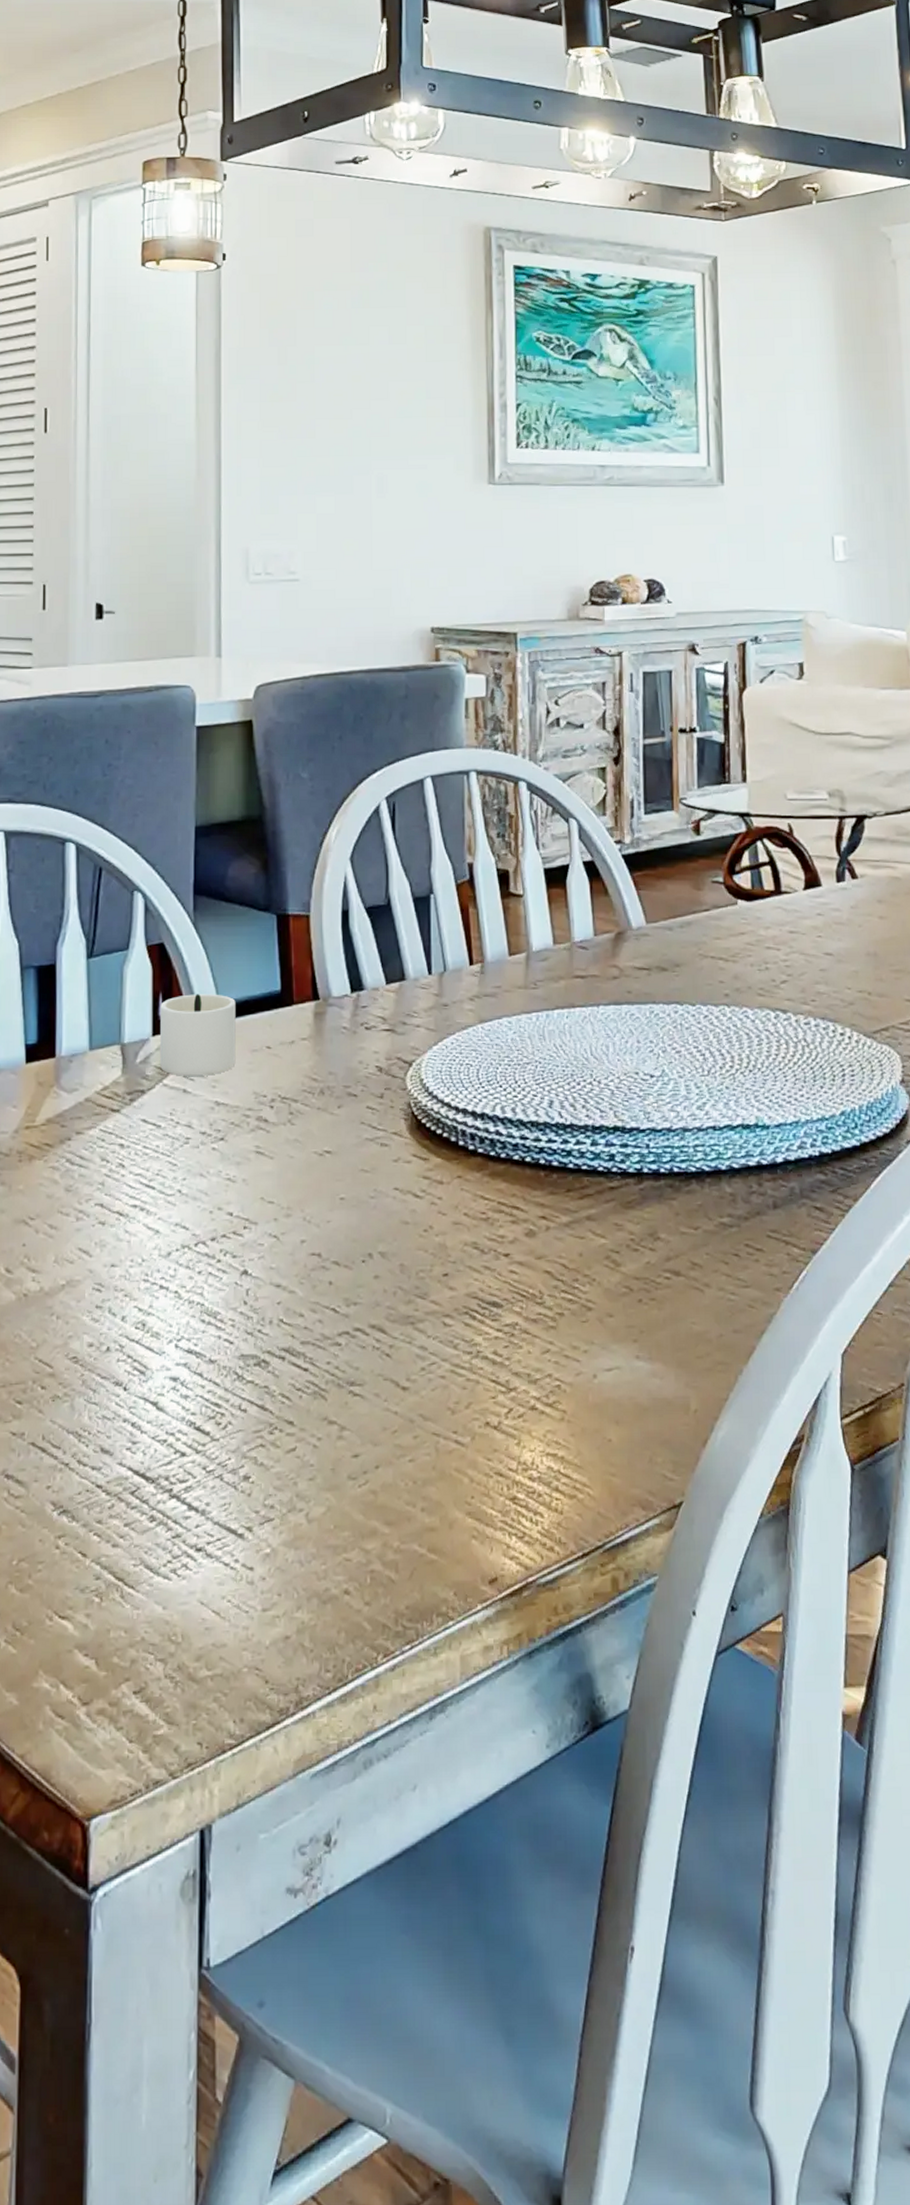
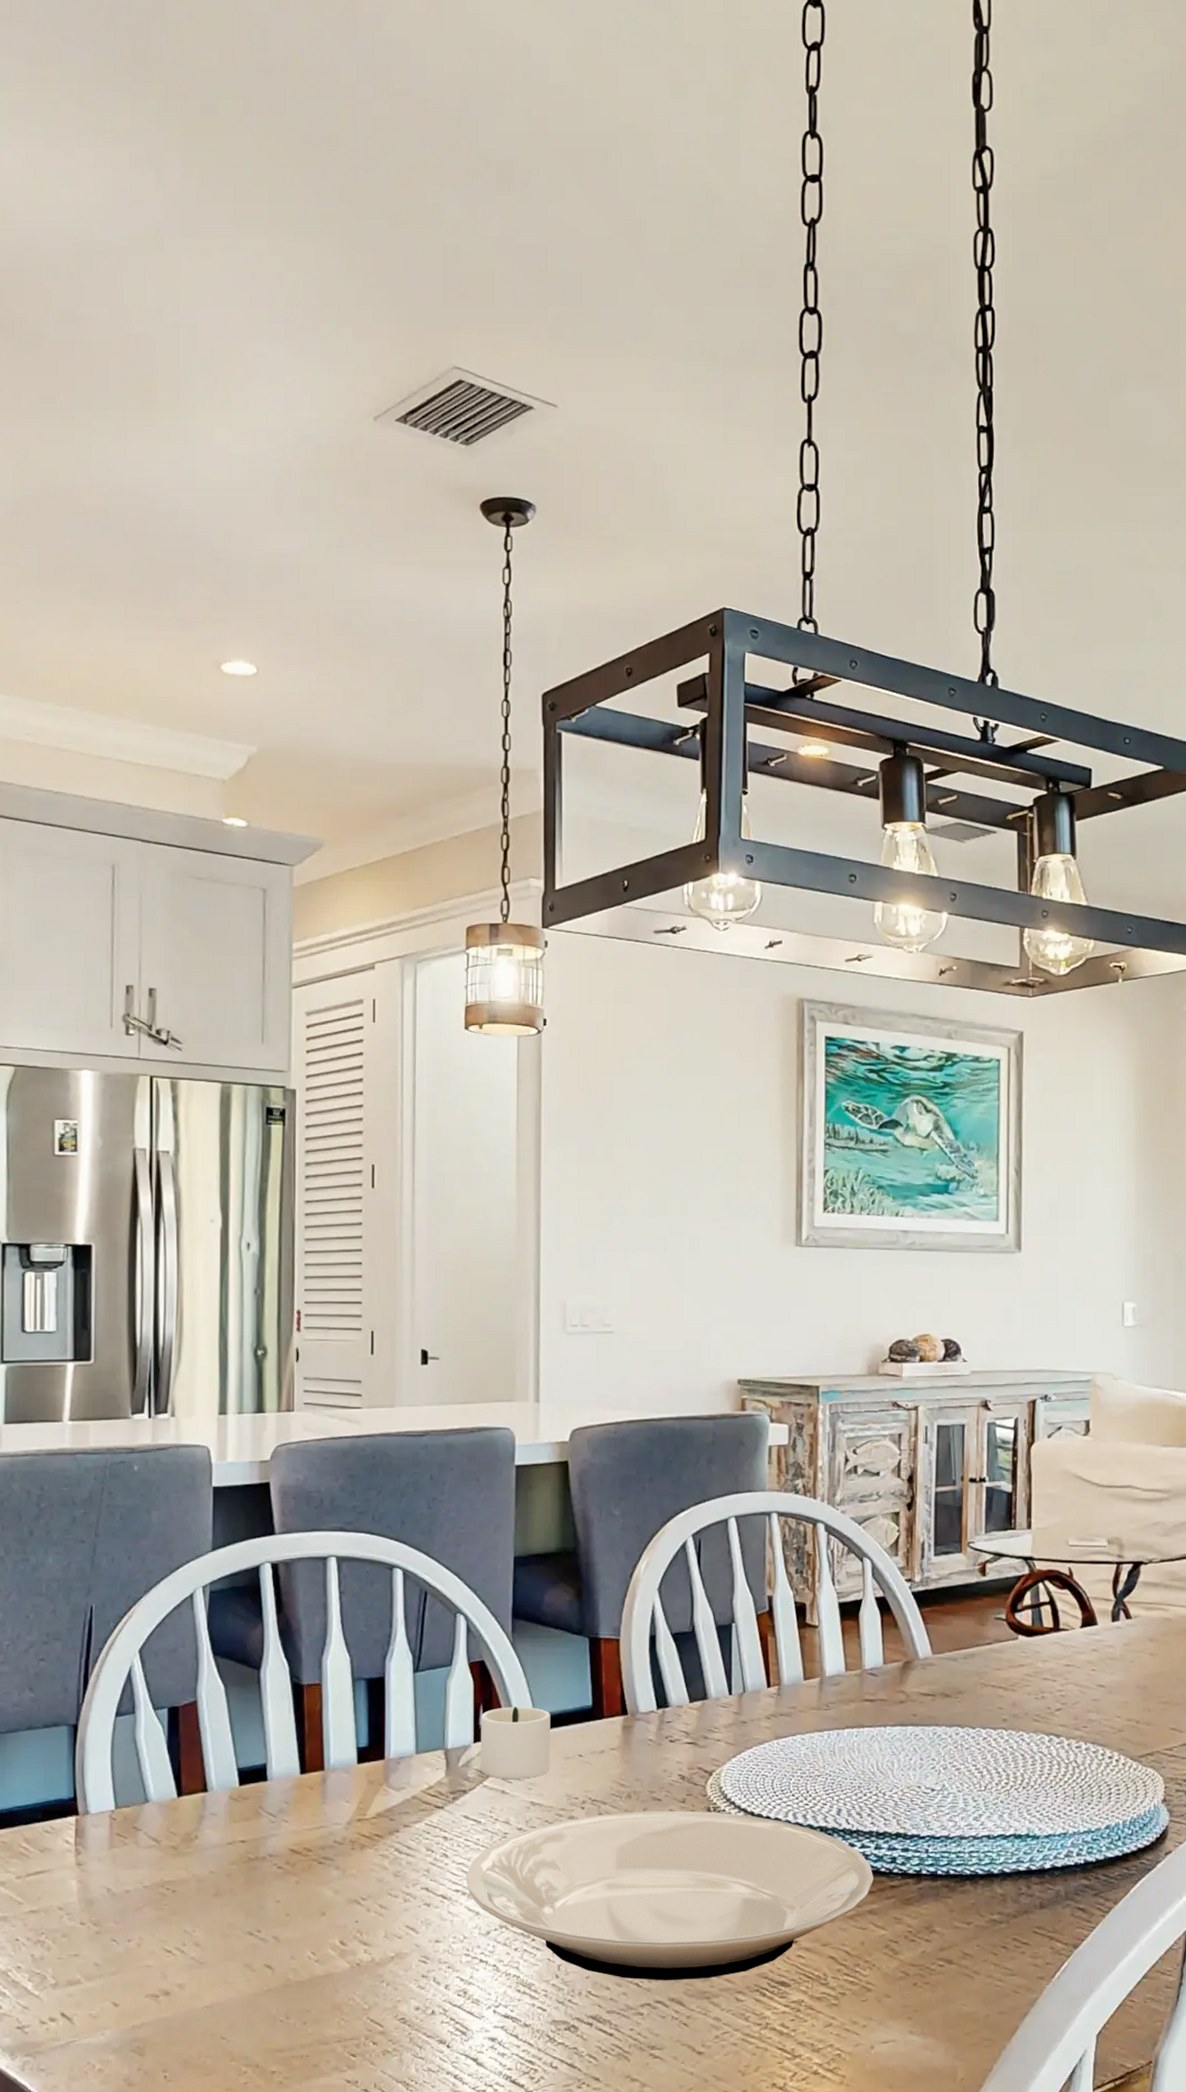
plate: none [144,1107,591,1305] -> present [466,1810,873,1981]

